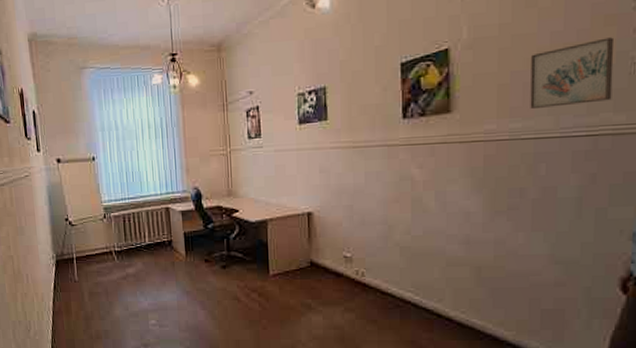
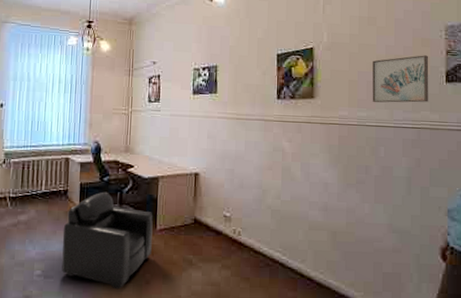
armchair: none [172,240,266,336] -> present [62,192,153,290]

